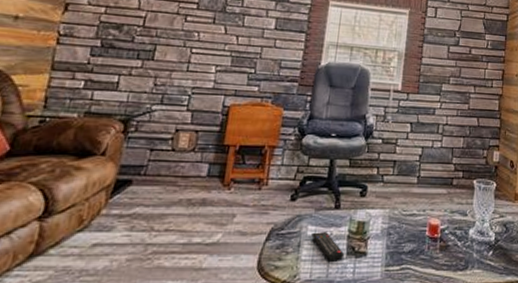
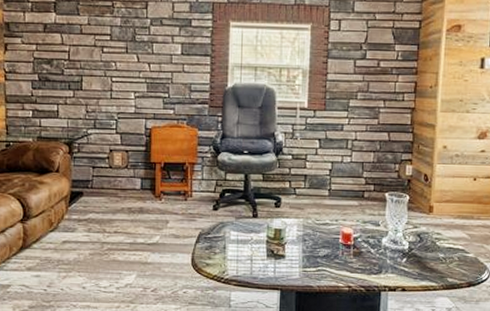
remote control: present [311,231,345,262] -> none [234,236,265,262]

